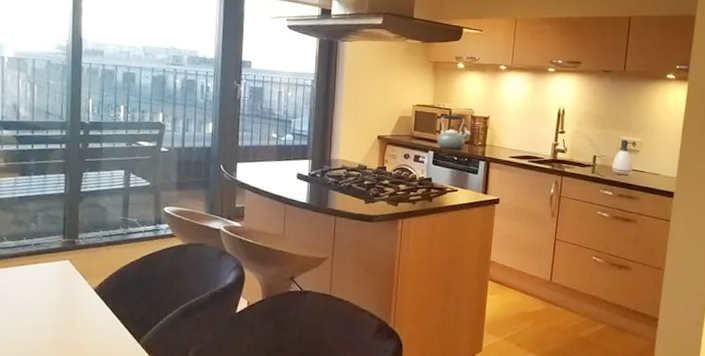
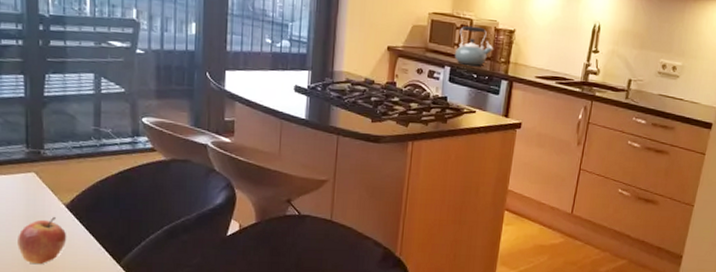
fruit: none [50,300,94,344] -> present [18,217,67,264]
soap dispenser: present [611,140,635,176] -> none [647,63,676,103]

